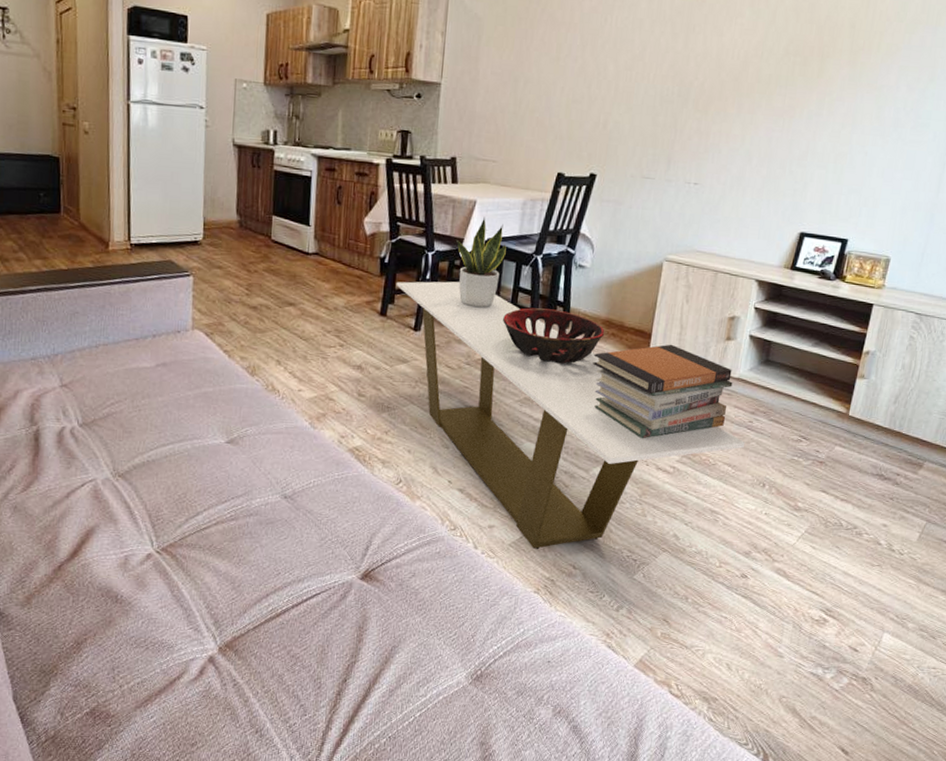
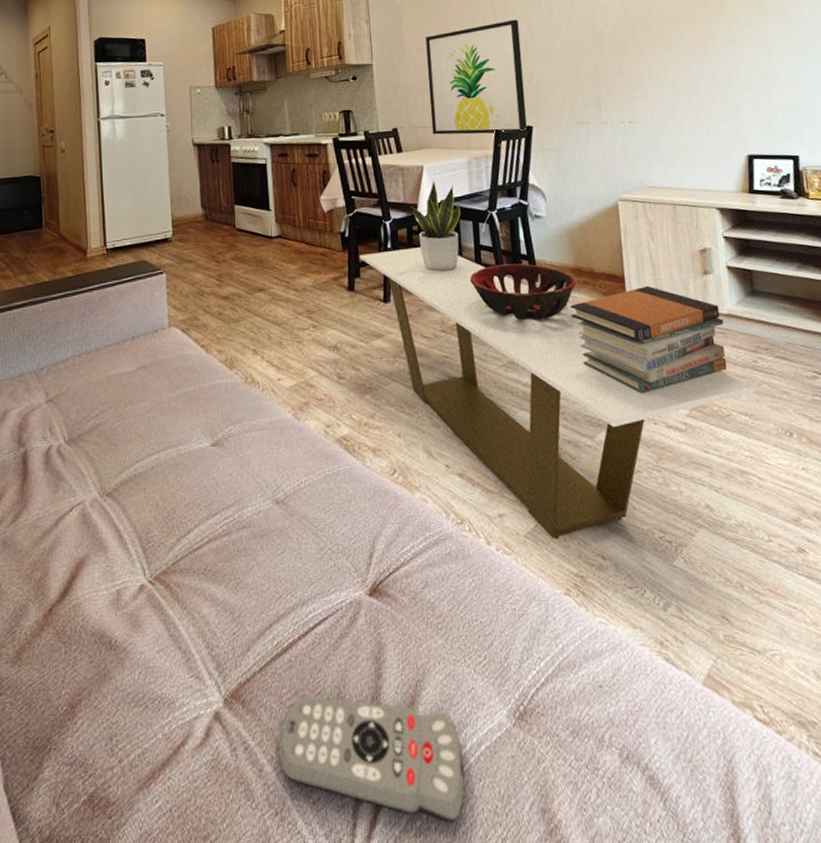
remote control: none [263,650,423,747] -> present [278,696,465,822]
wall art: none [492,55,606,180] -> present [425,19,527,135]

